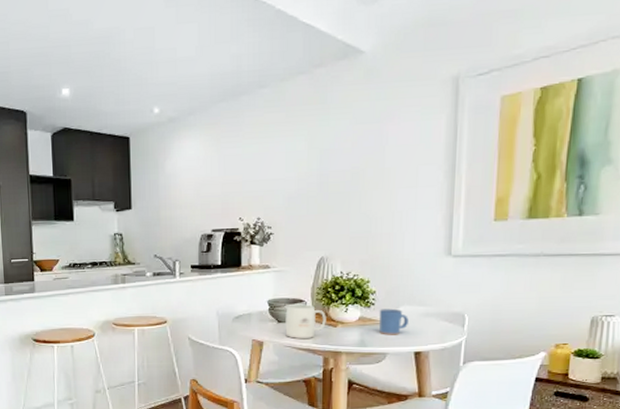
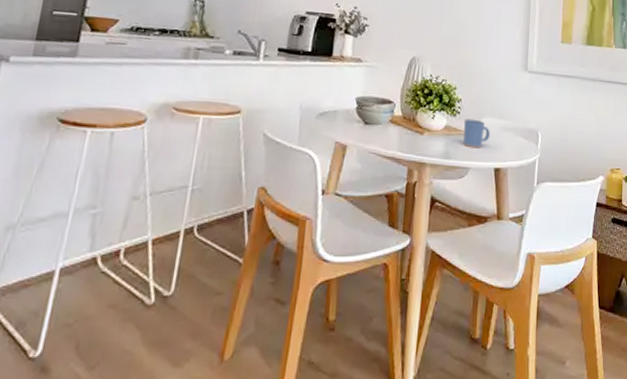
mug: present [285,304,326,339] -> none [371,105,414,145]

